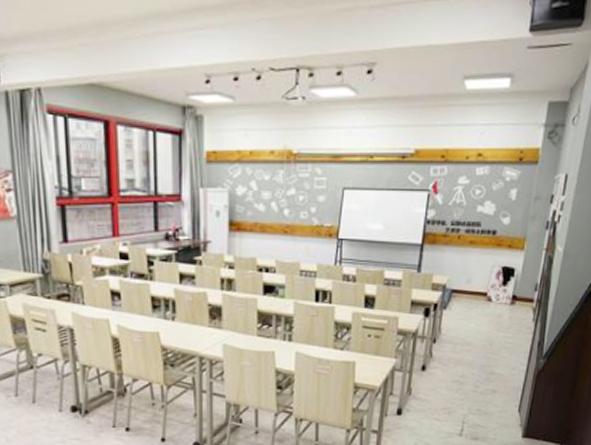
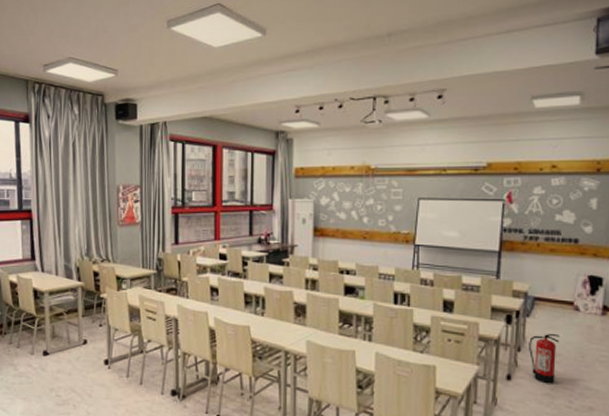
fire extinguisher: none [443,325,473,372] -> present [529,334,560,384]

